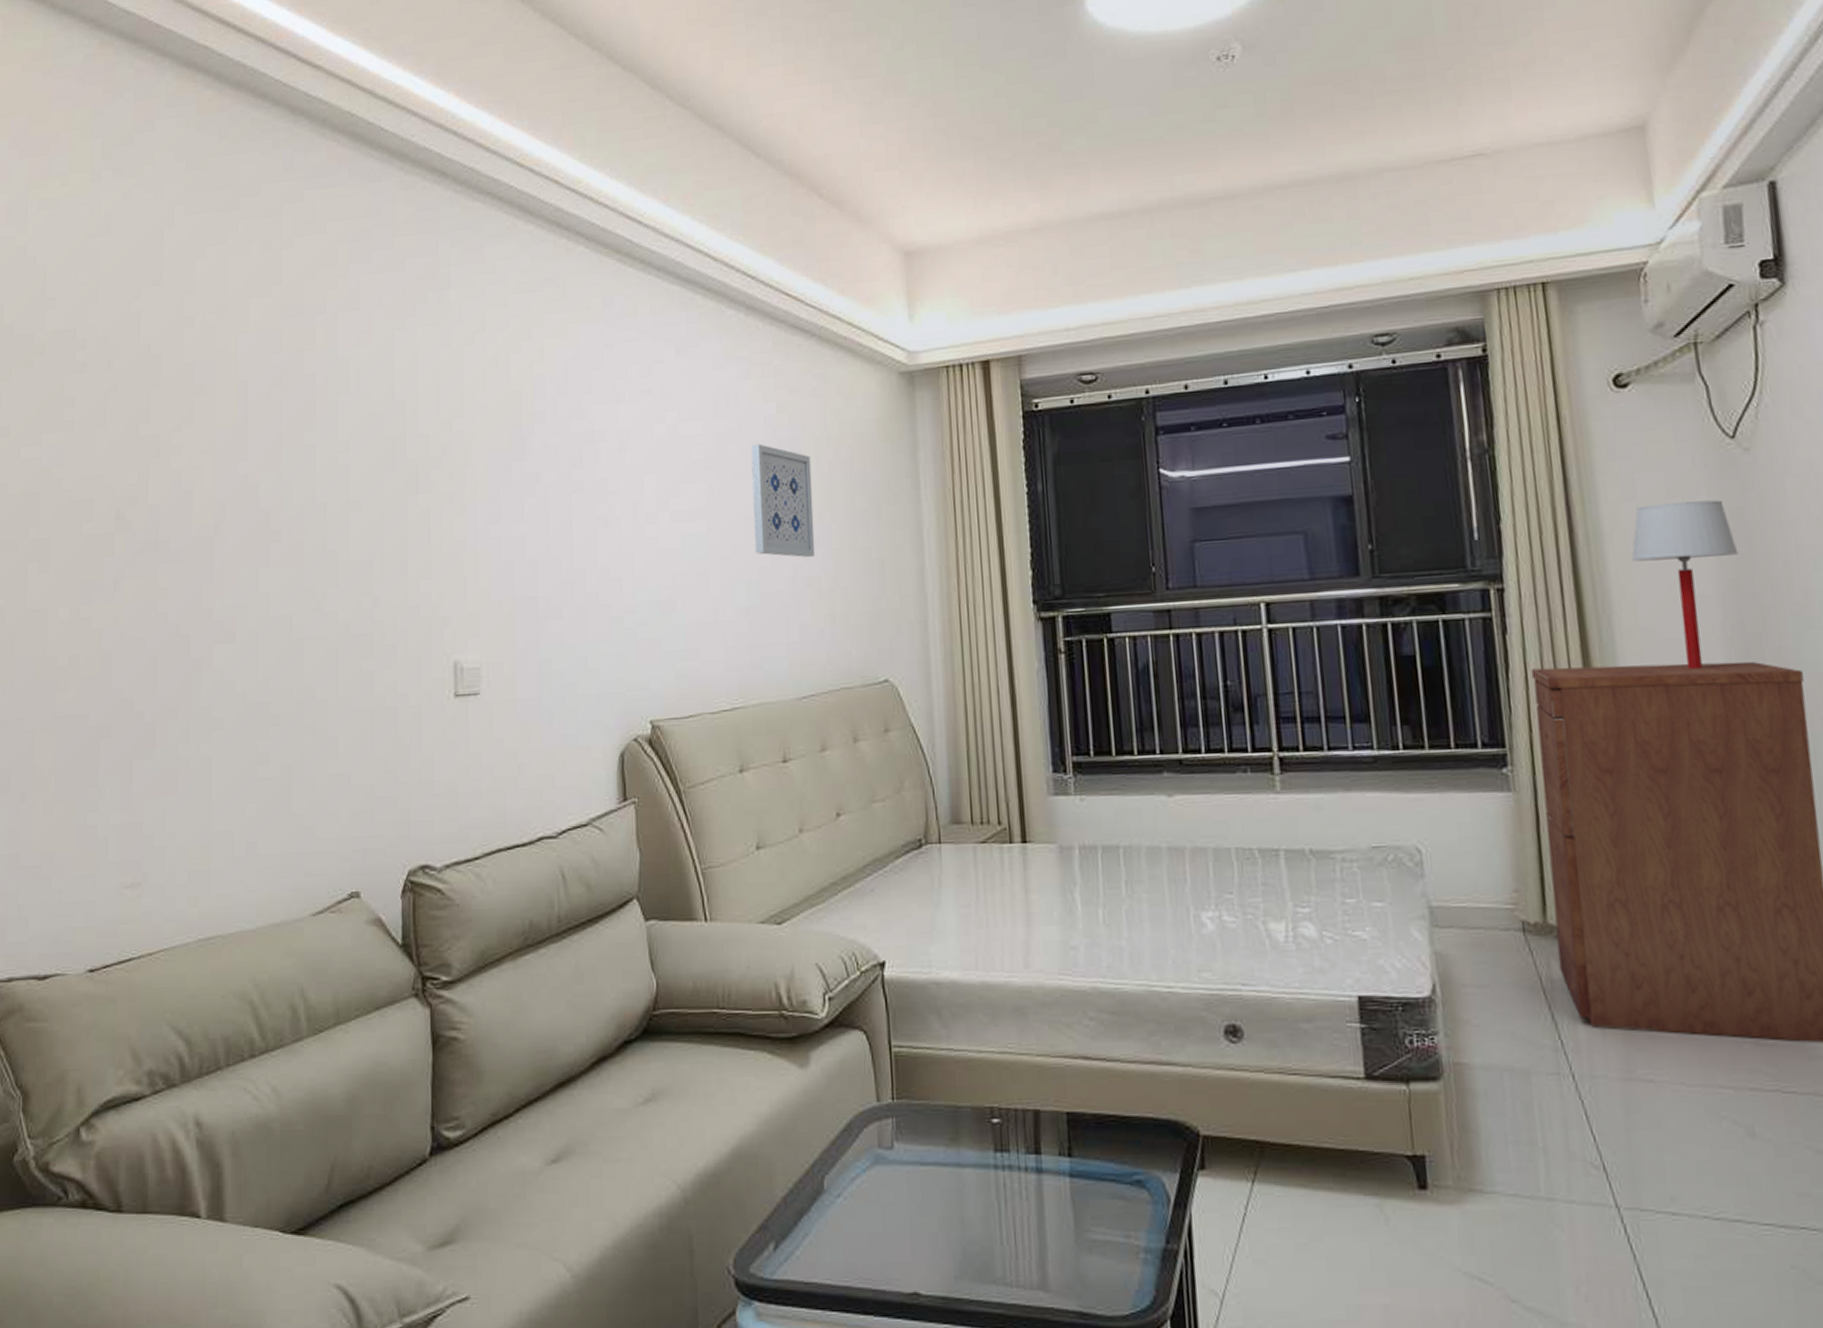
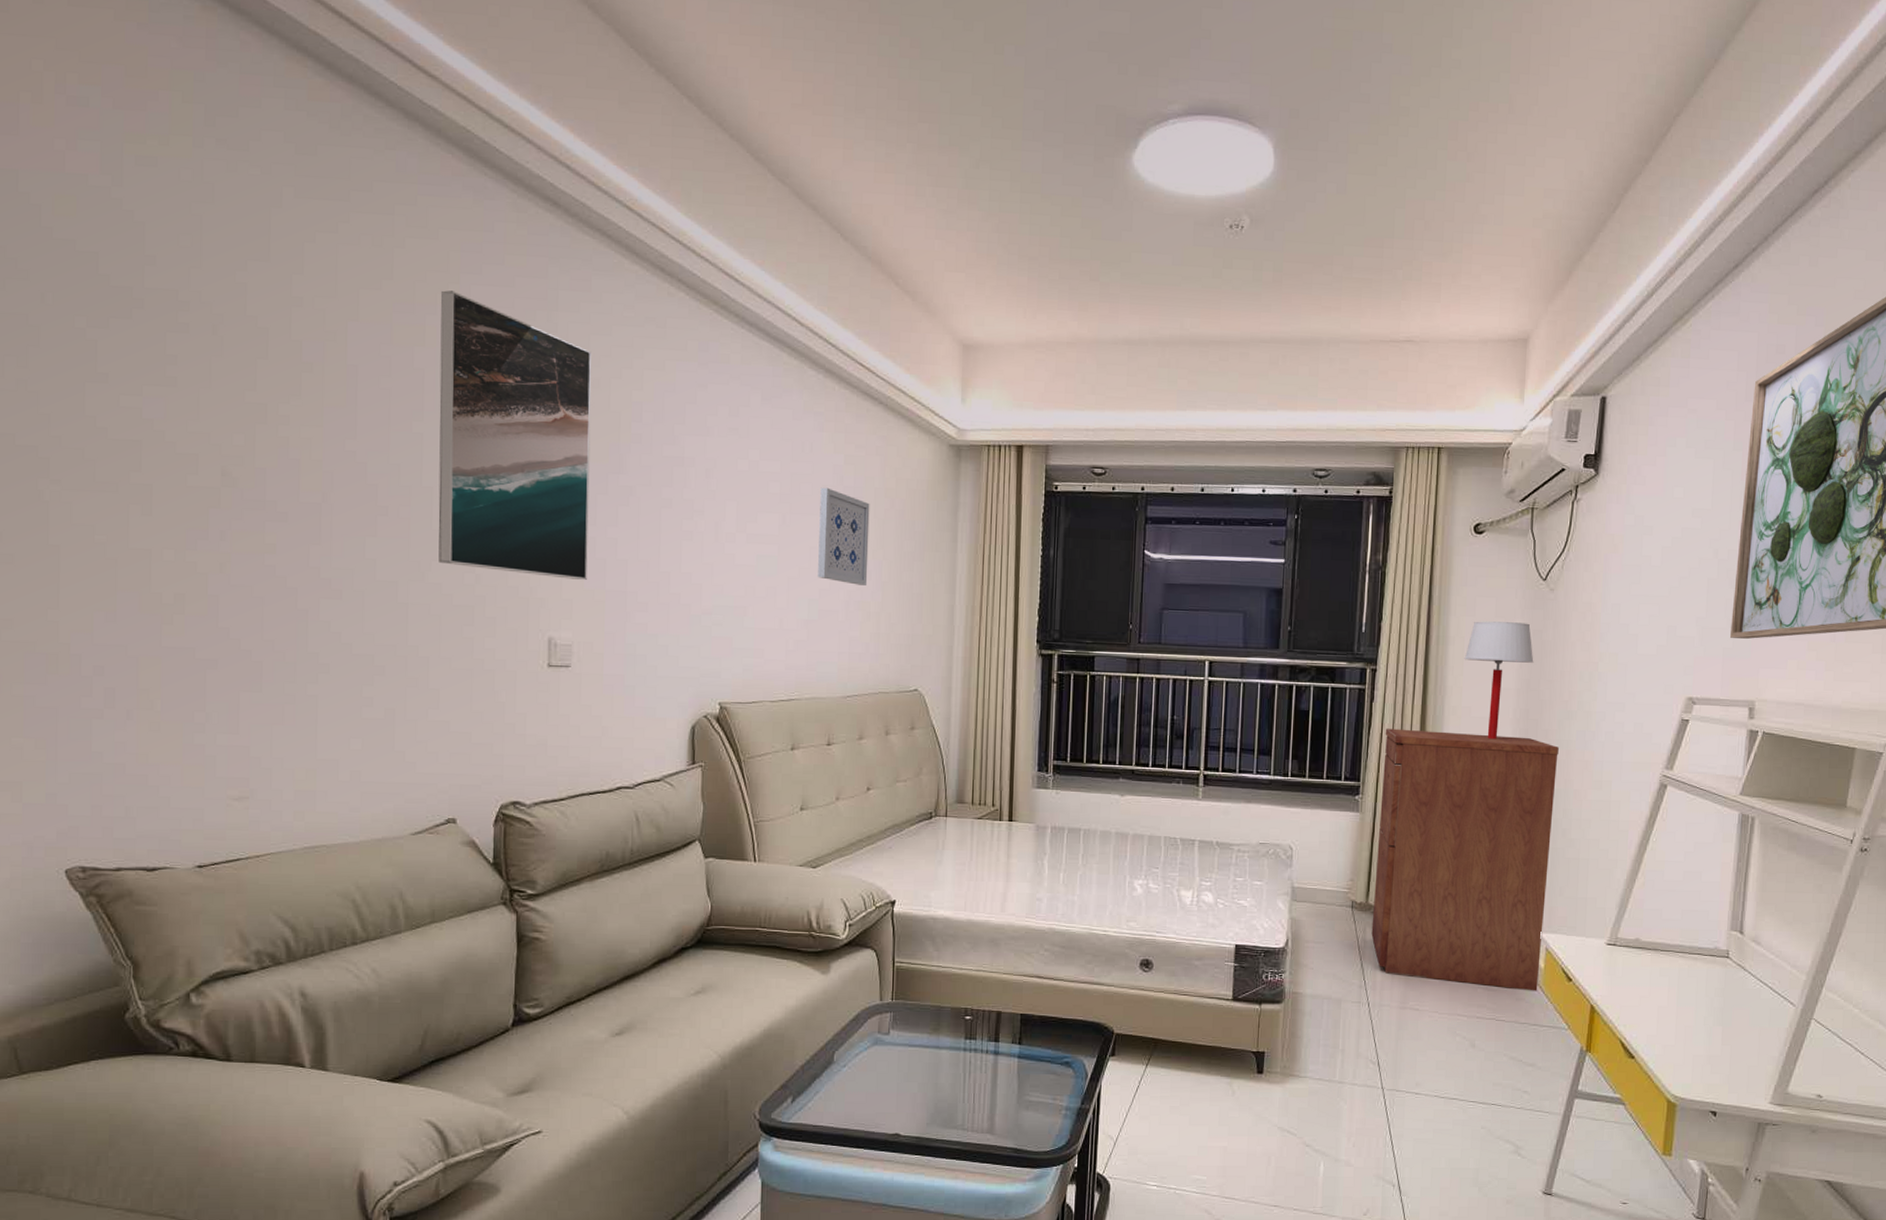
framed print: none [329,284,493,590] -> present [438,290,592,580]

